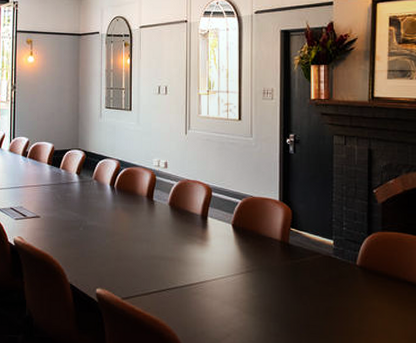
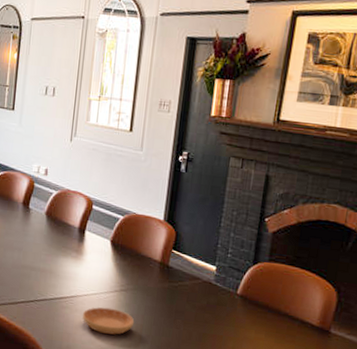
saucer: none [212,290,263,316] -> present [82,307,135,335]

